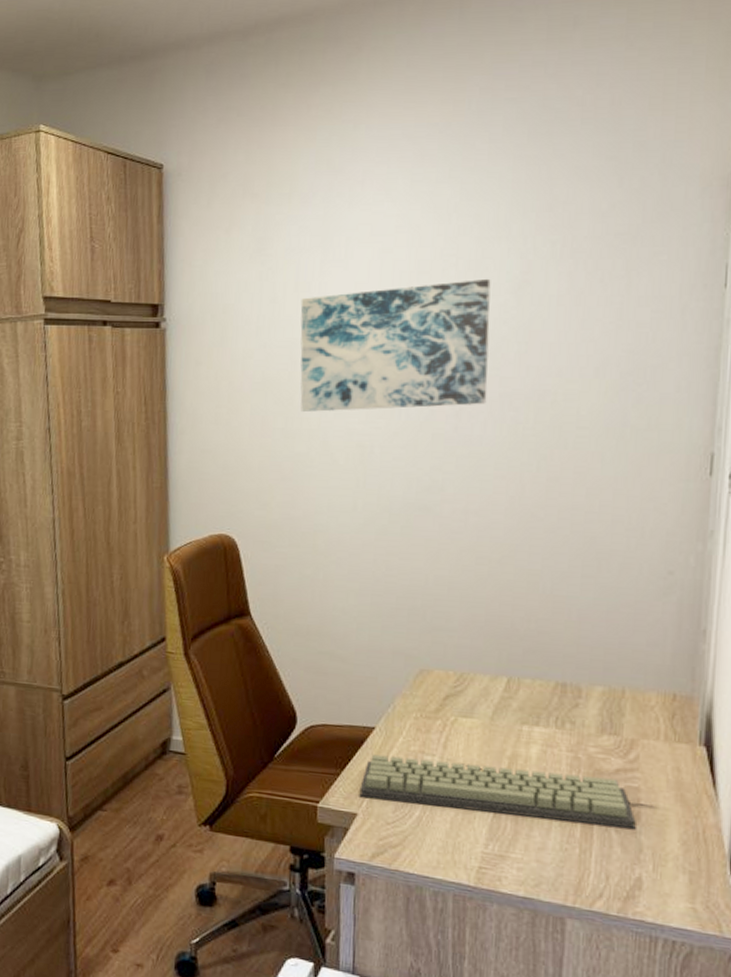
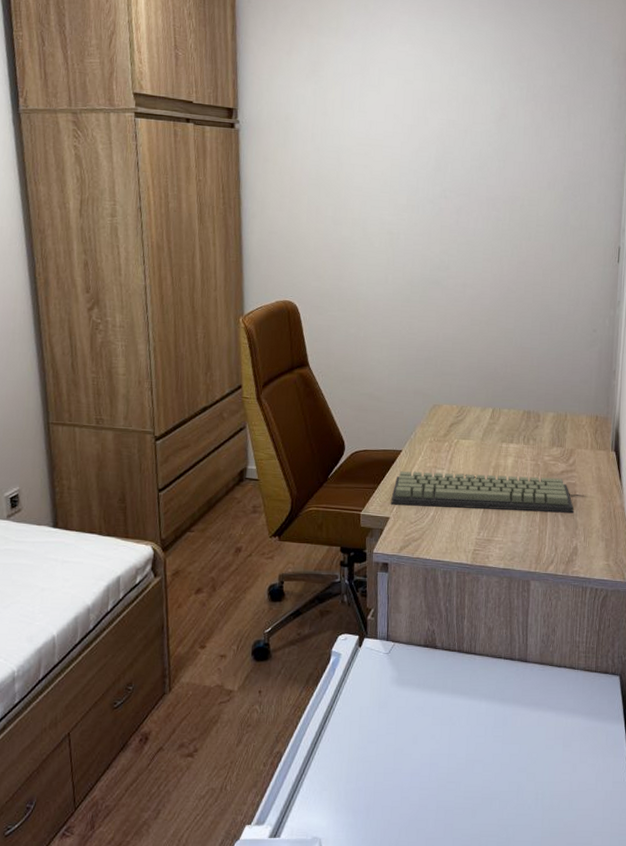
wall art: present [300,278,491,412] -> none [345,110,481,206]

